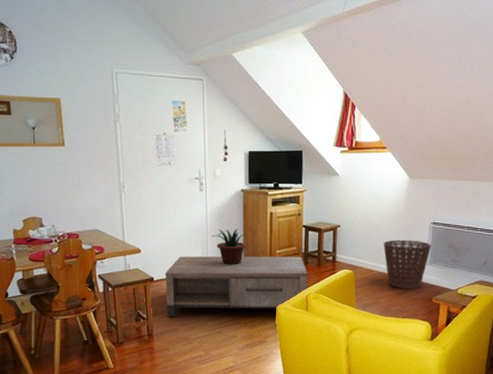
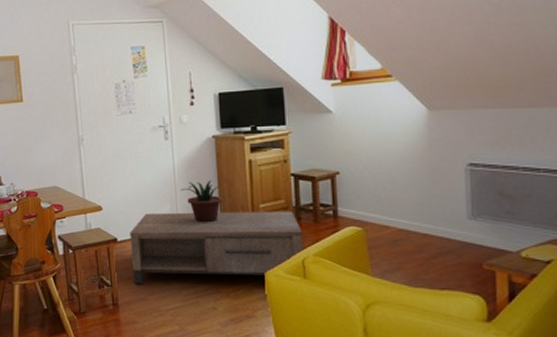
basket: present [383,239,431,289] -> none [400,187,471,250]

